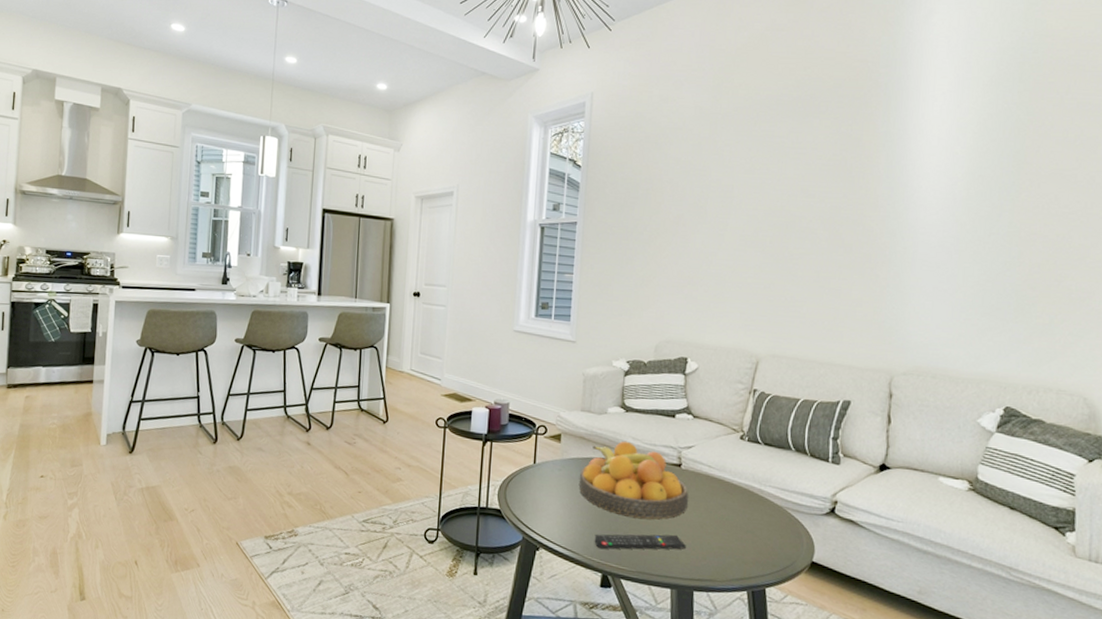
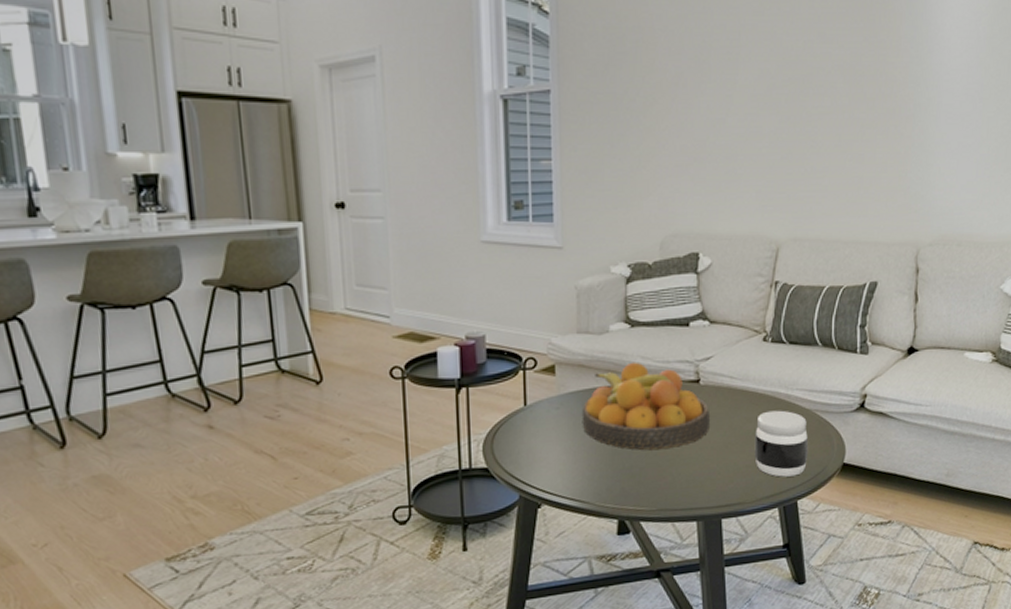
remote control: present [594,534,686,550] -> none [606,460,710,491]
jar: none [727,501,778,565] -> present [754,410,808,477]

